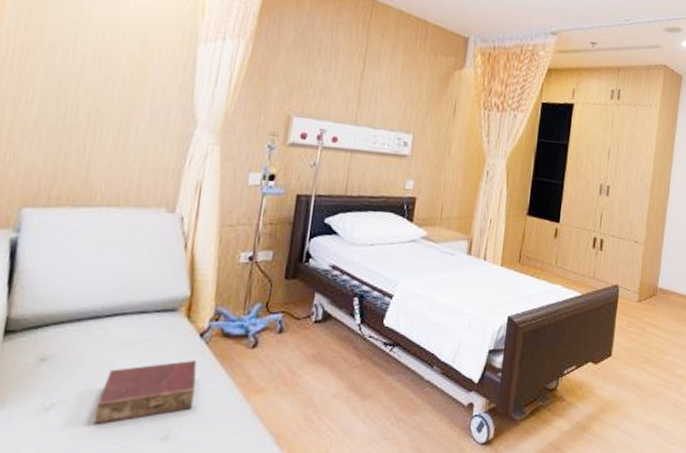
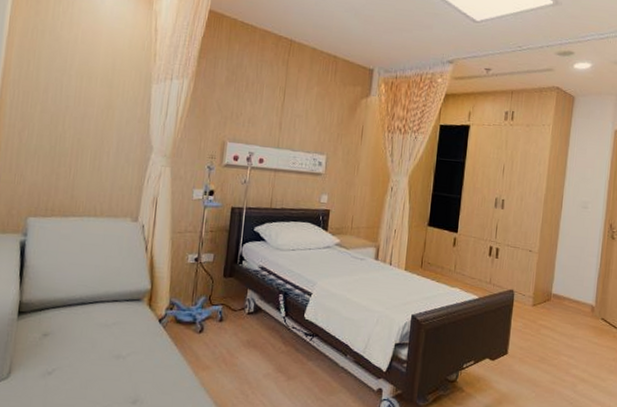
book: present [93,361,197,424] -> none [82,341,157,387]

